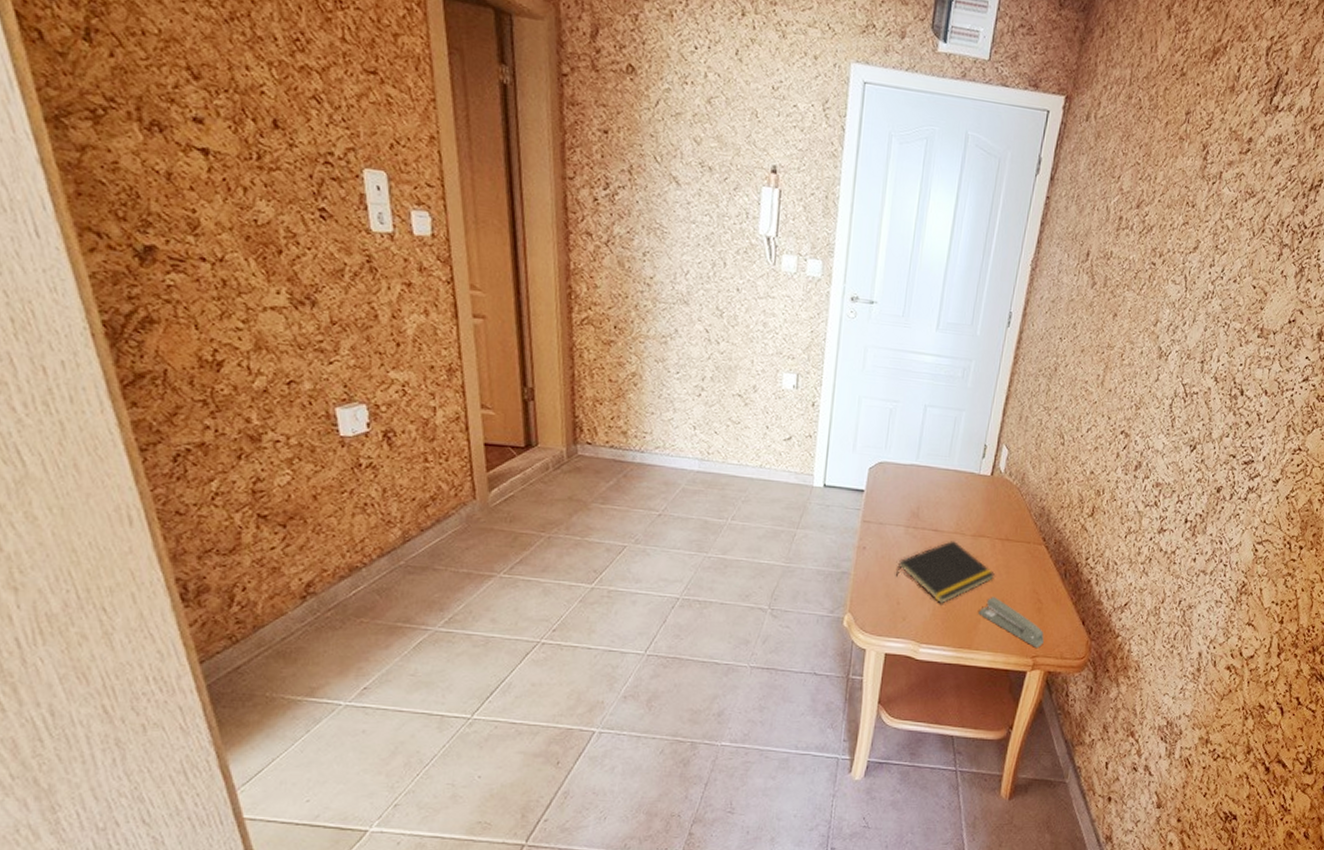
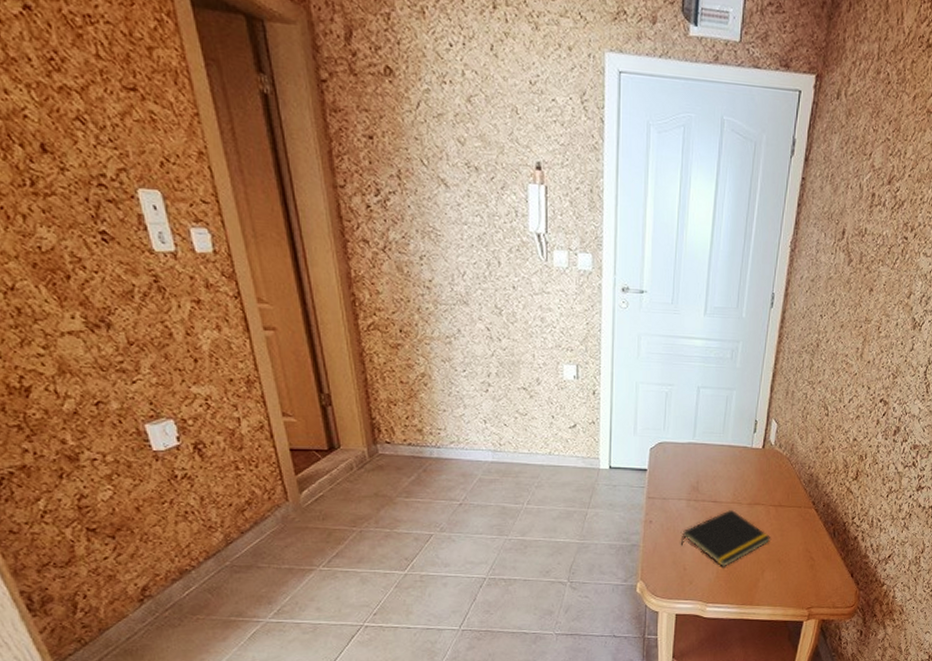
stapler: present [978,596,1044,648] -> none [758,557,817,600]

